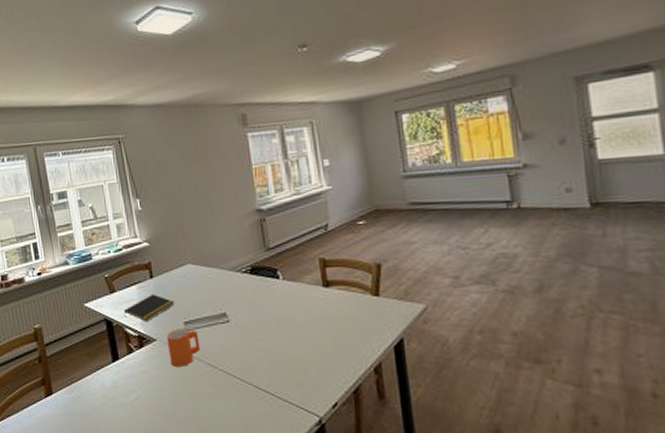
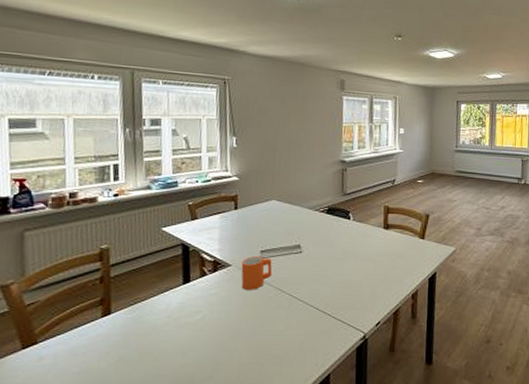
notepad: present [123,294,175,321] -> none [202,224,255,248]

